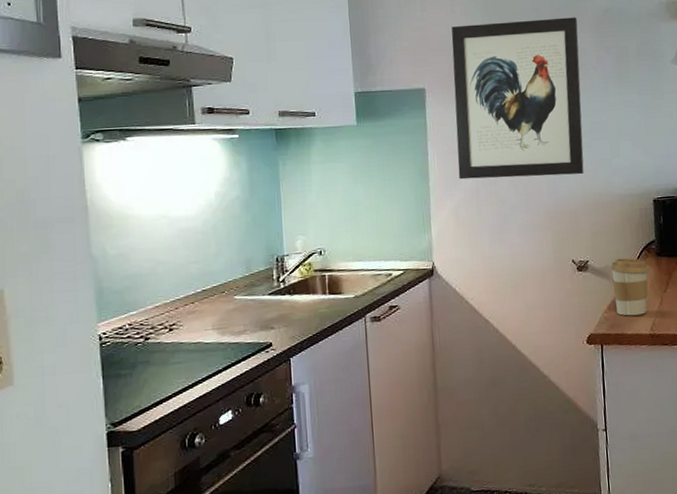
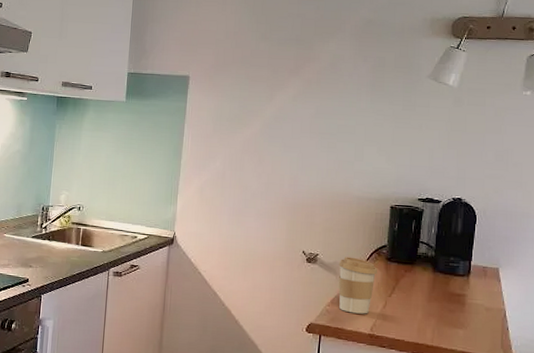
wall art: present [451,17,584,180] -> none [208,23,340,173]

